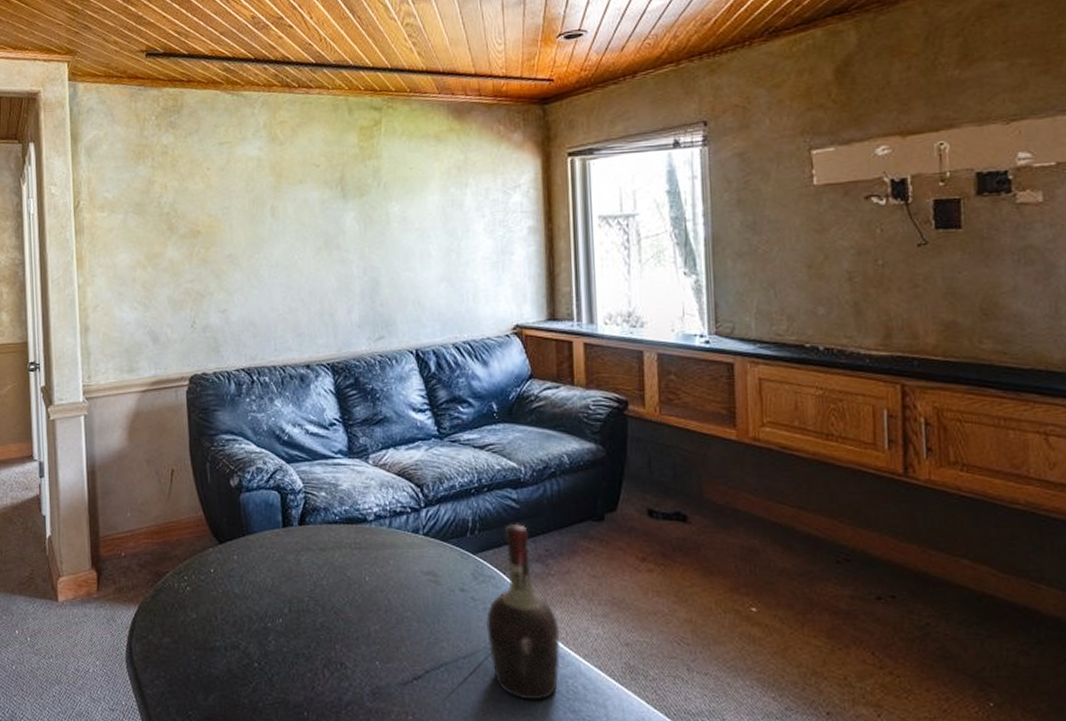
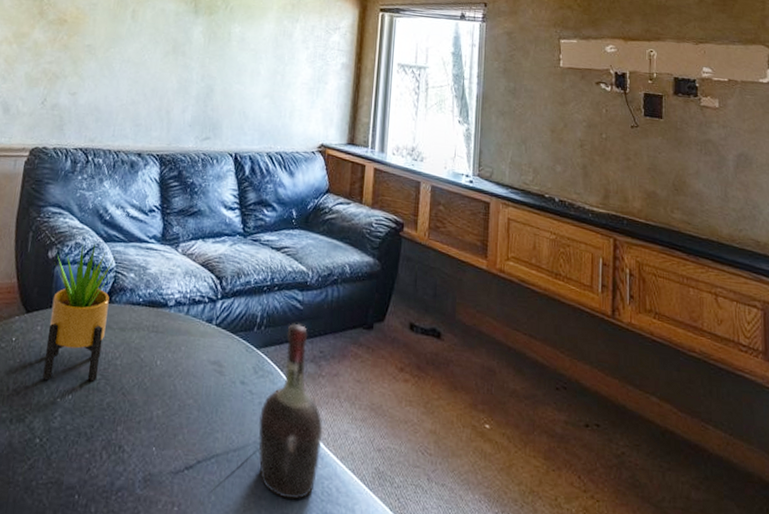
potted plant: none [241,465,306,607] -> present [42,242,116,382]

